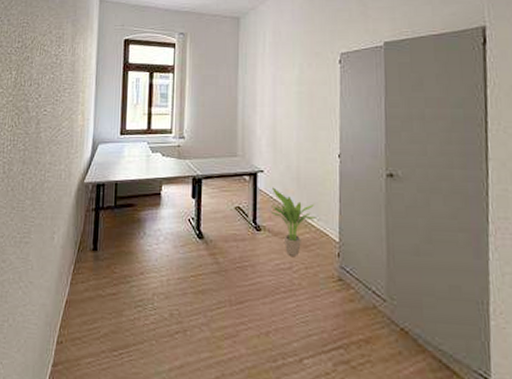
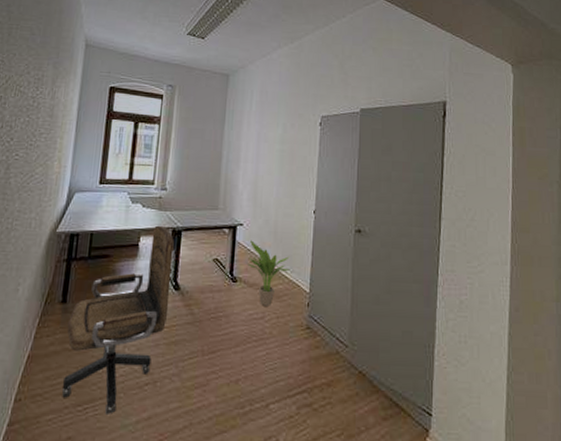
office chair: none [99,174,195,361] -> present [62,225,174,414]

